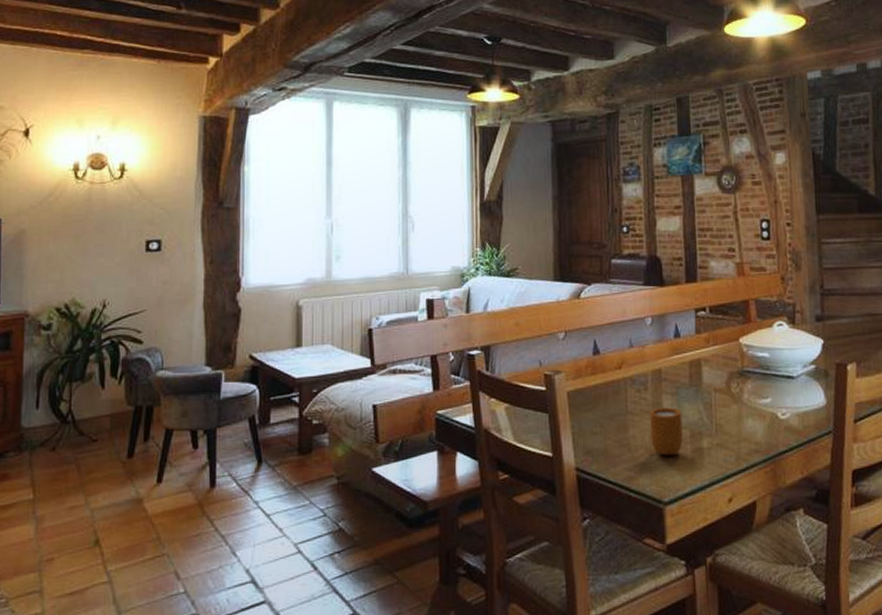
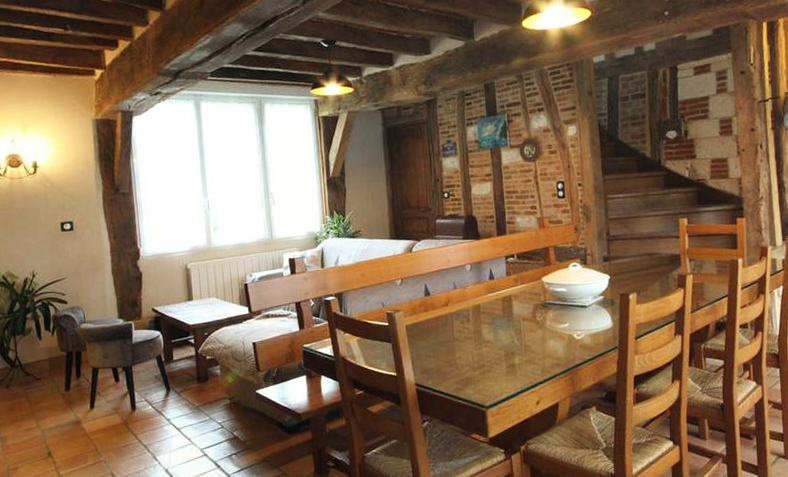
mug: present [650,407,683,456] -> none [472,334,499,371]

